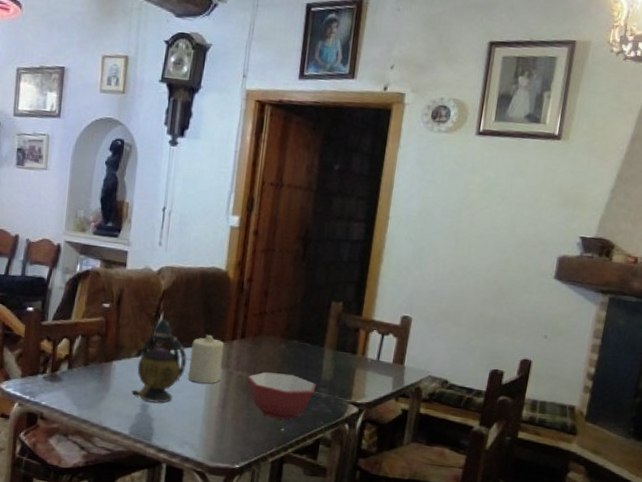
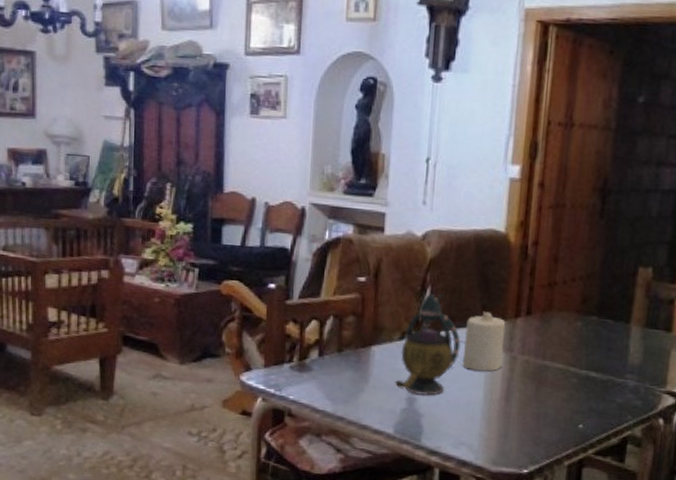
bowl: present [246,372,316,420] -> none [534,355,621,414]

